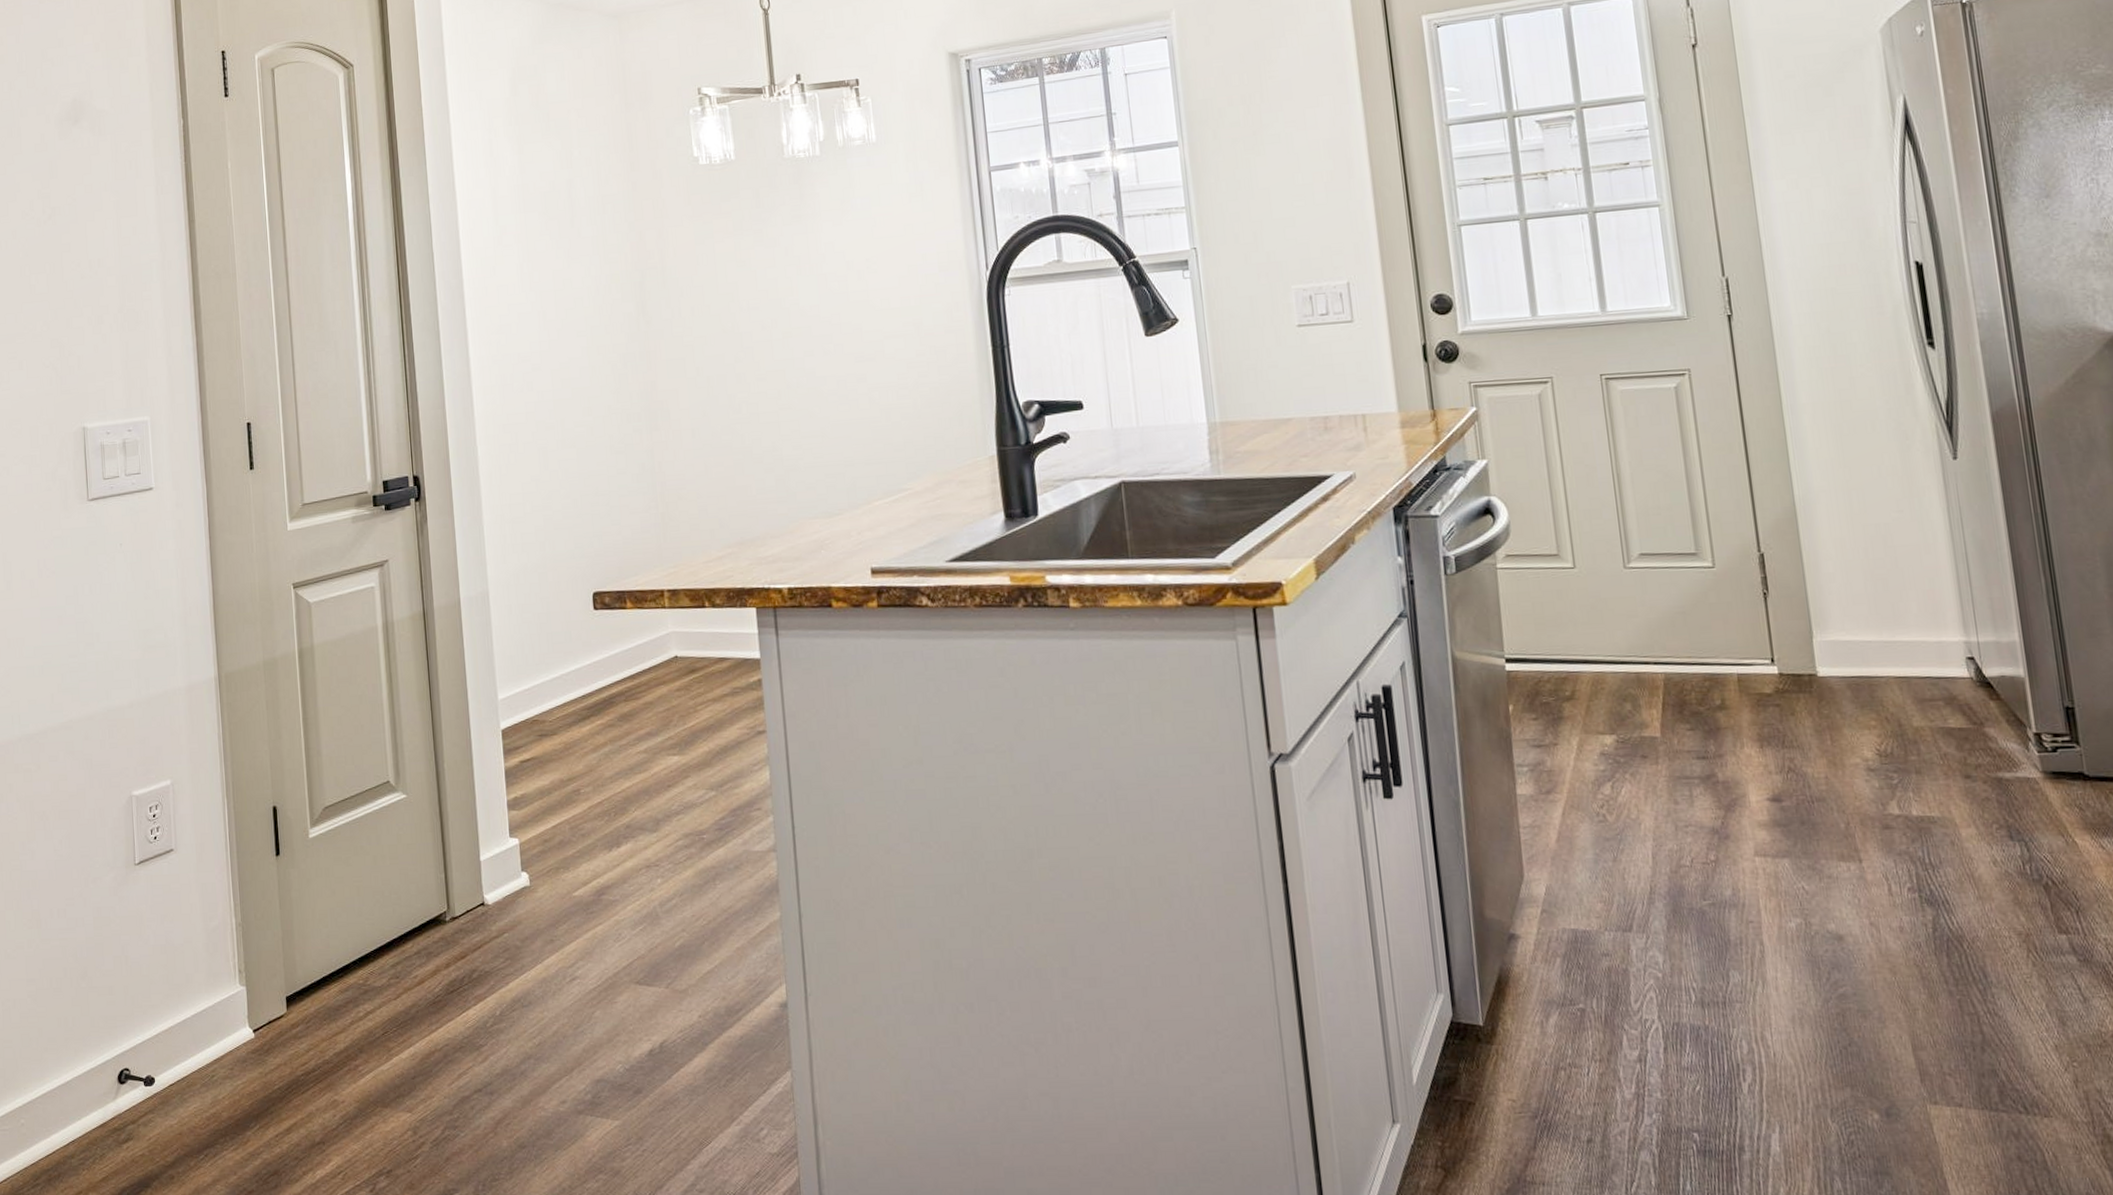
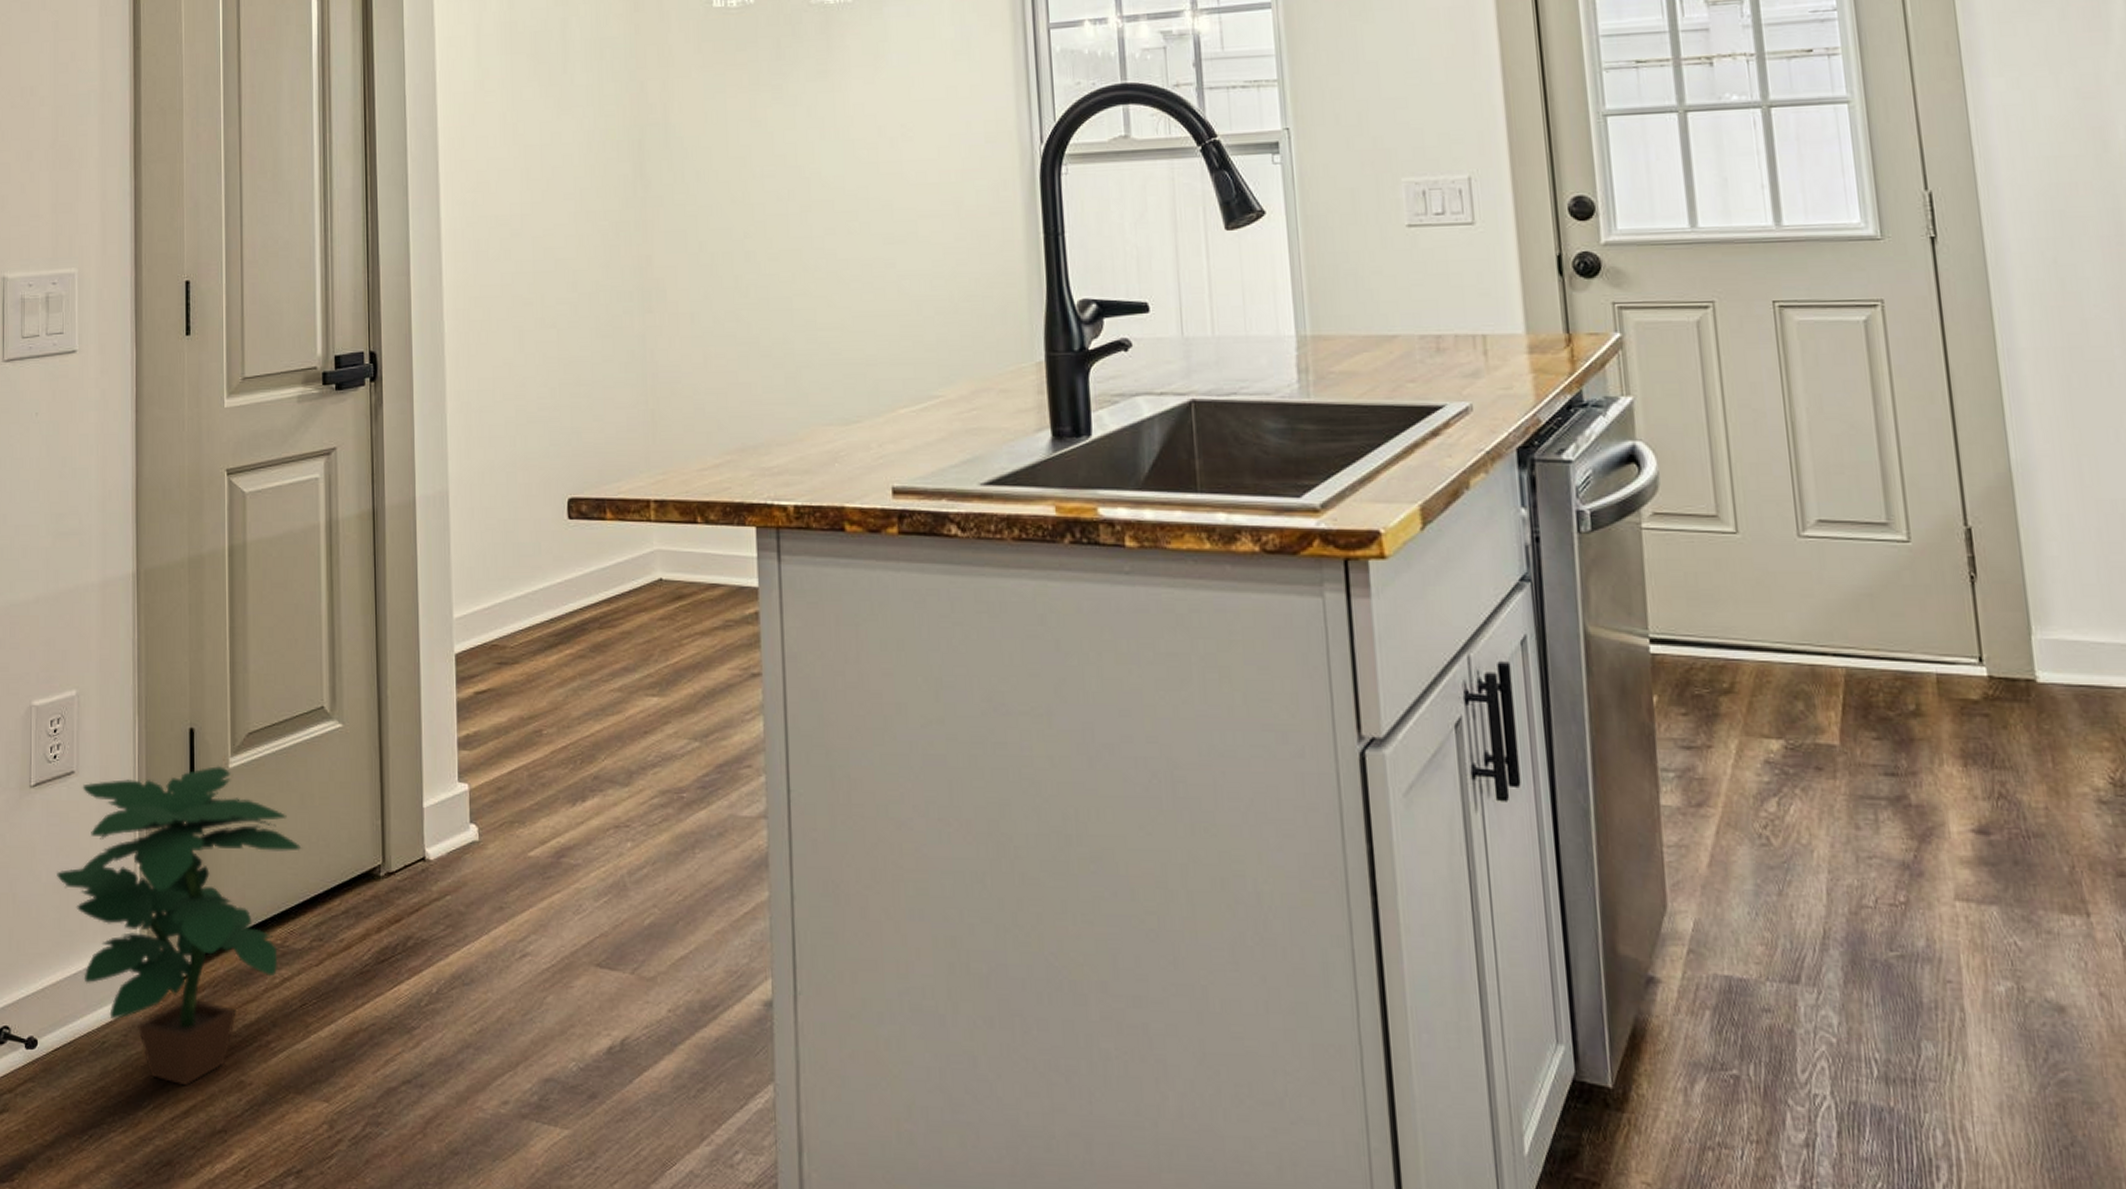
potted plant: none [163,836,377,1108] -> present [57,765,302,1086]

